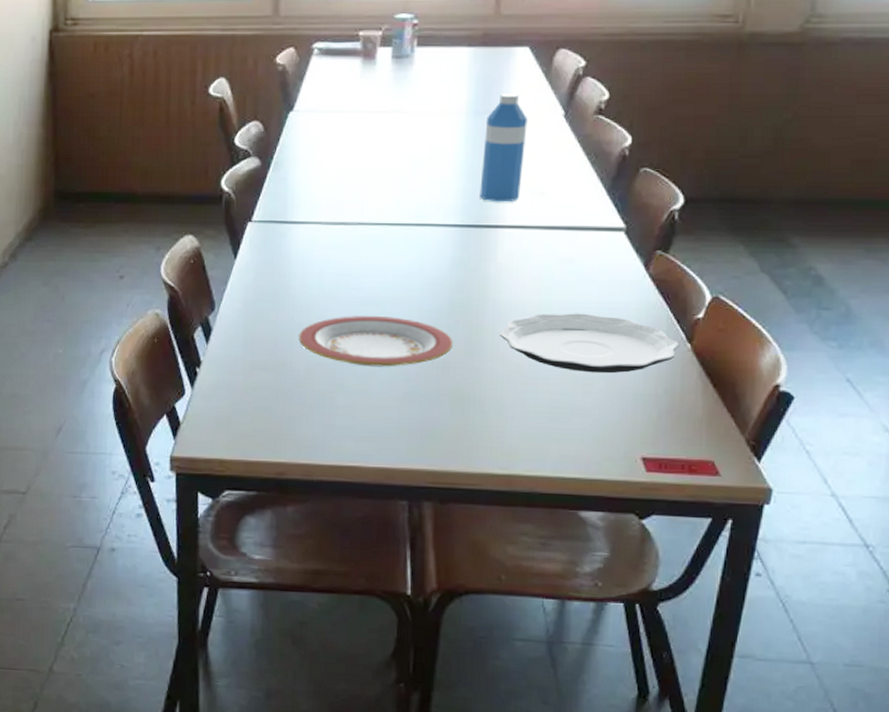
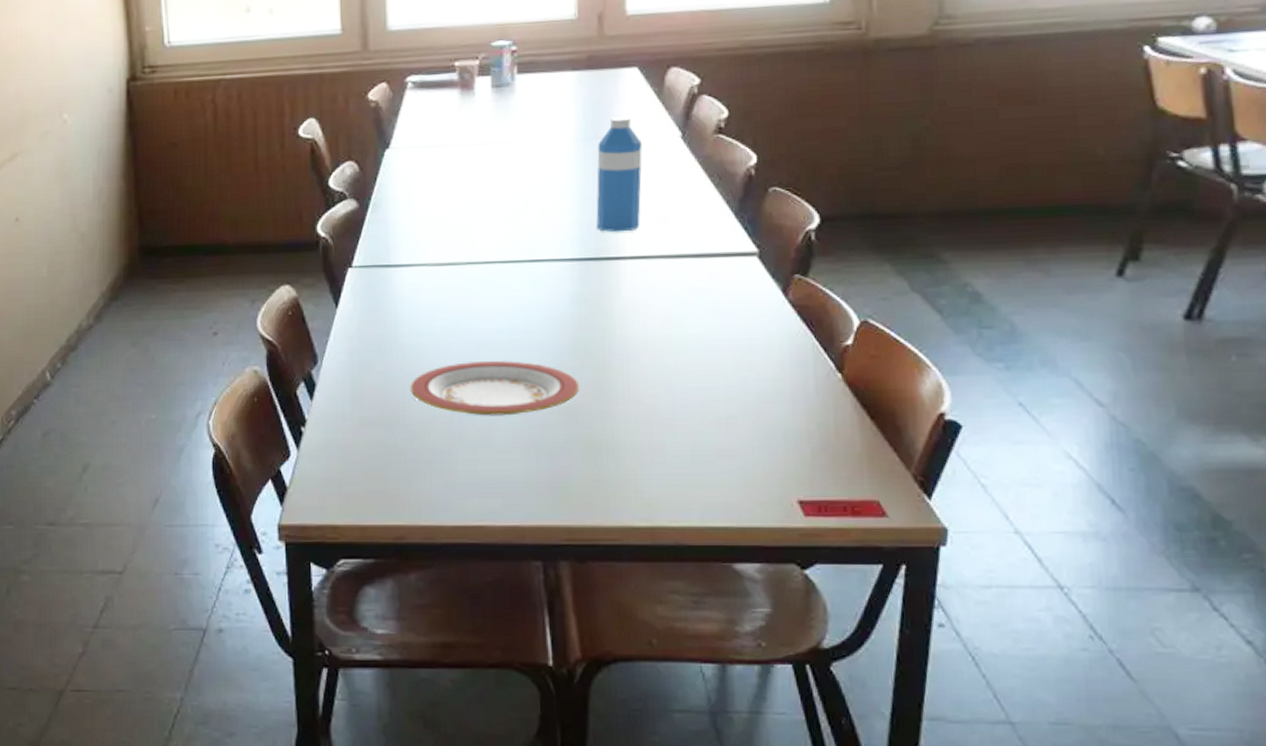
plate: present [500,313,679,374] -> none [630,346,829,411]

